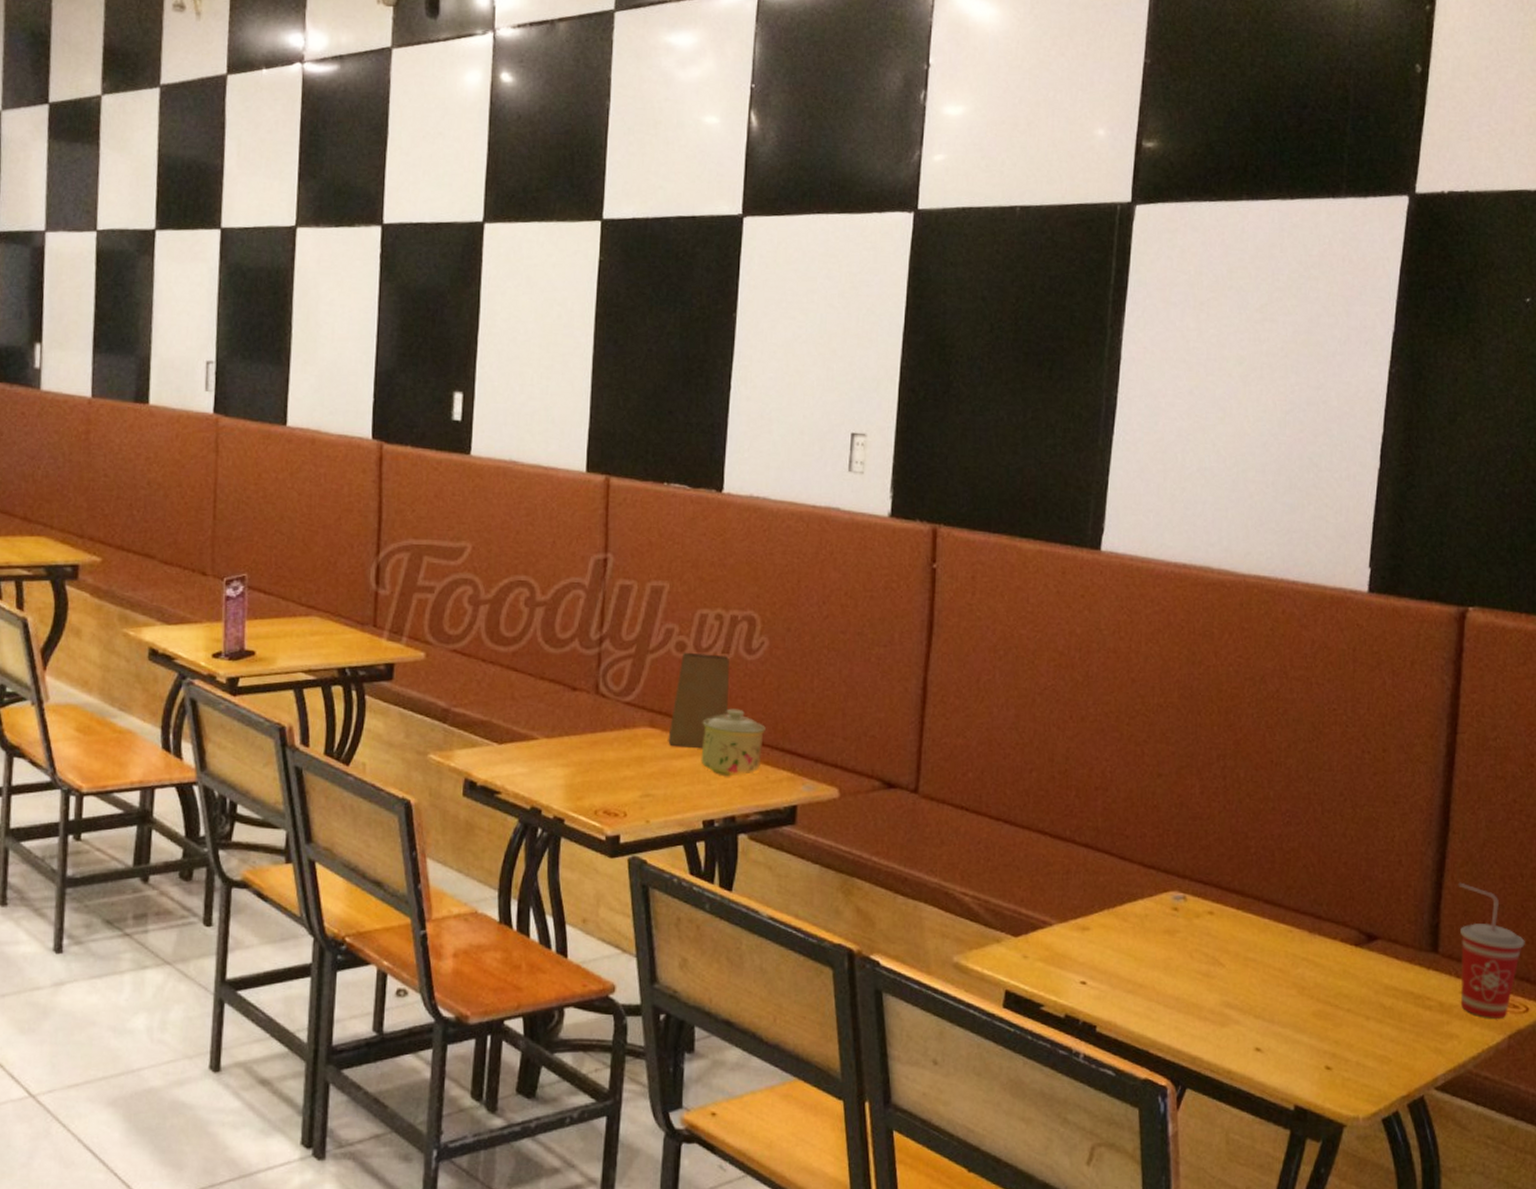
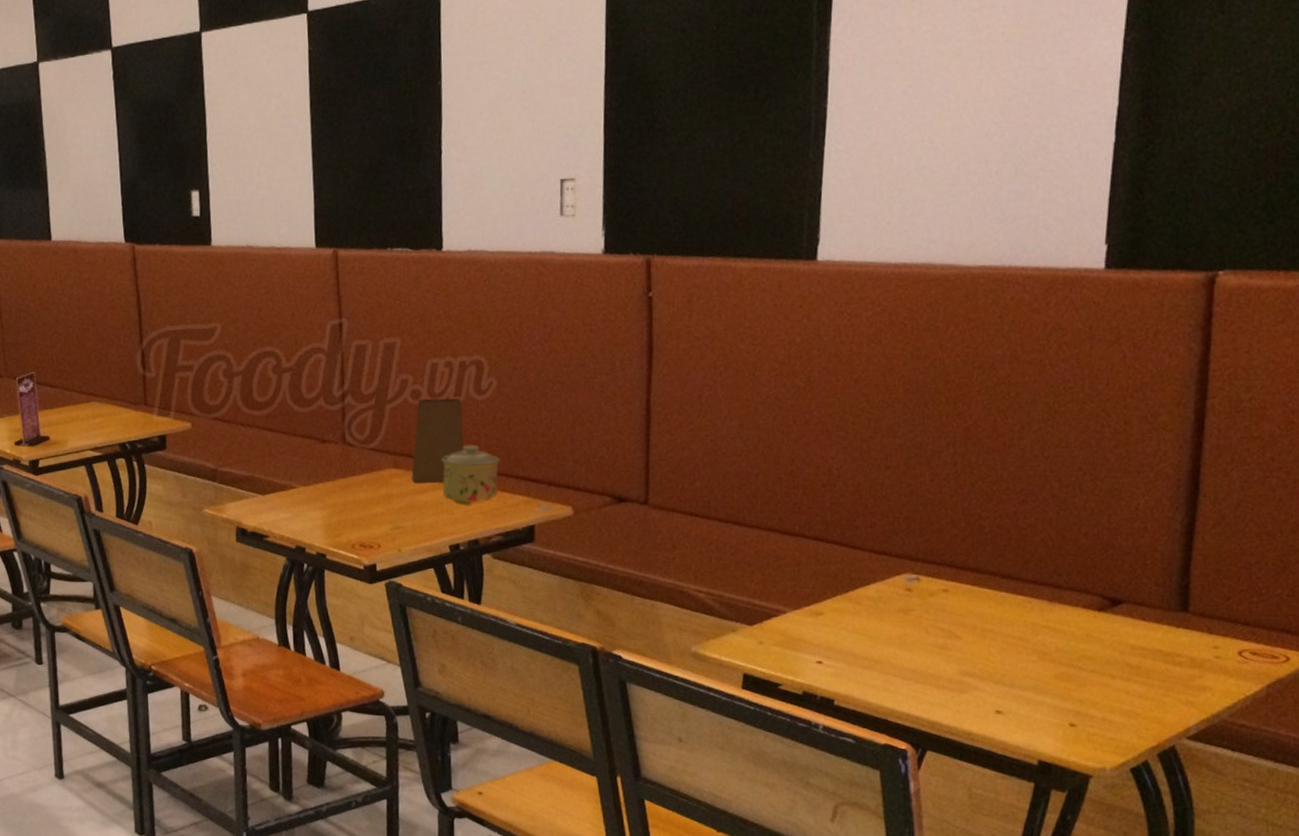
beverage cup: present [1458,882,1525,1019] -> none [1210,543,1285,670]

